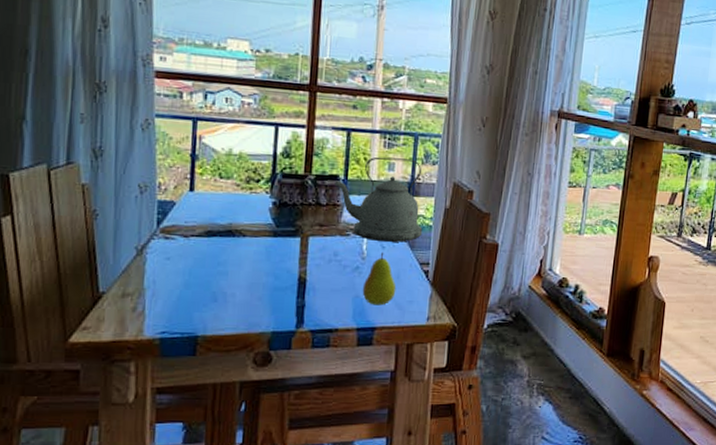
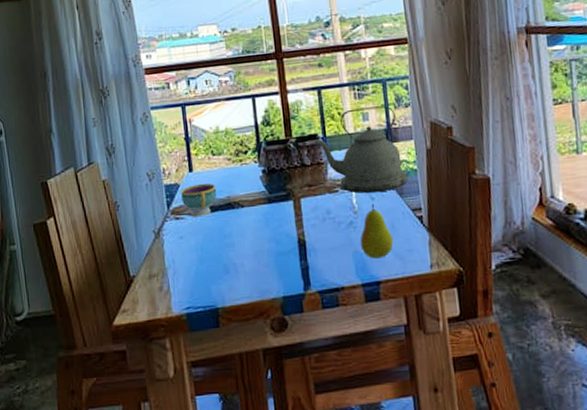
teacup: none [175,206,218,240] -> present [181,184,217,217]

